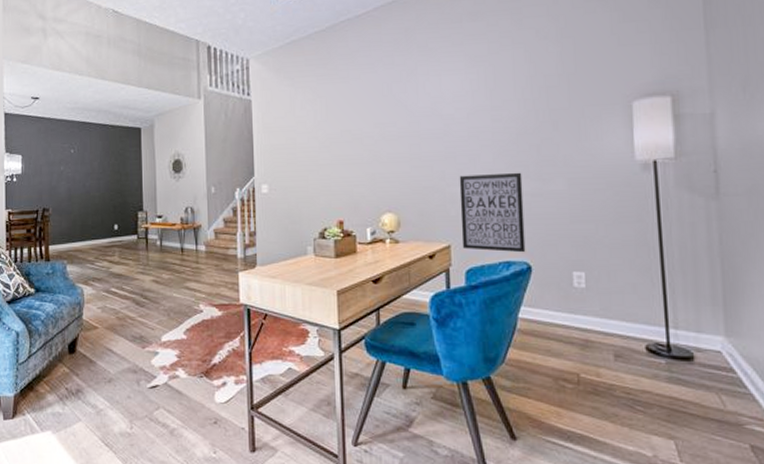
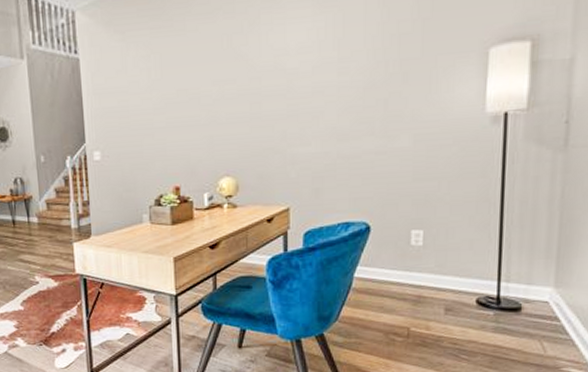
wall art: present [459,172,526,253] -> none [301,129,367,213]

